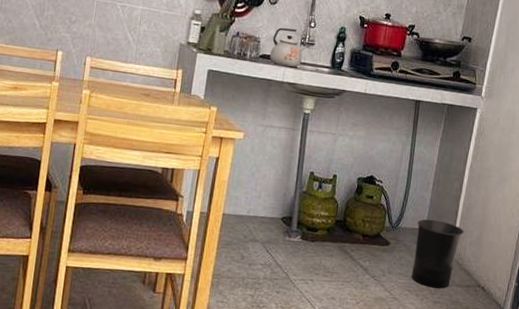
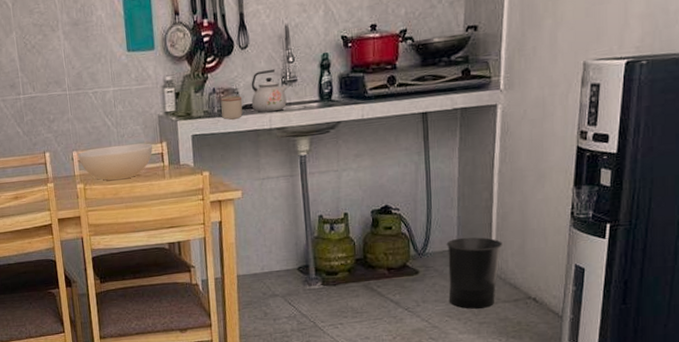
bowl: none [90,58,169,96] -> present [78,143,153,181]
mug: none [240,42,263,65] -> present [221,95,243,120]

